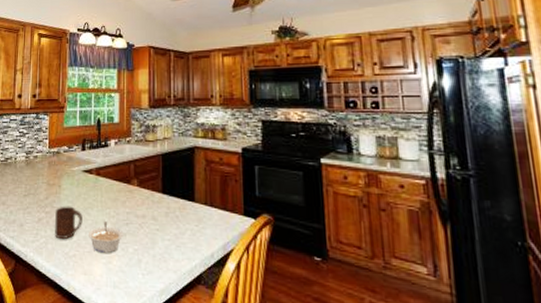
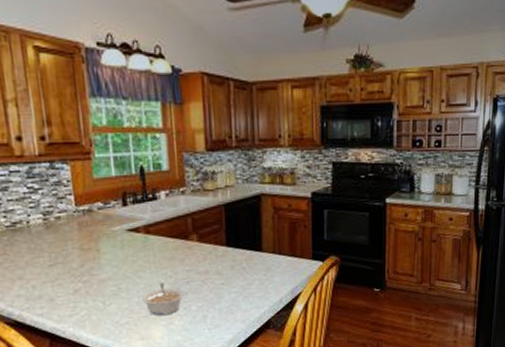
cup: present [54,206,83,239] -> none [94,271,133,308]

